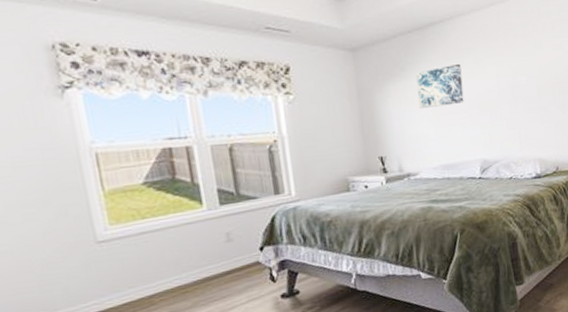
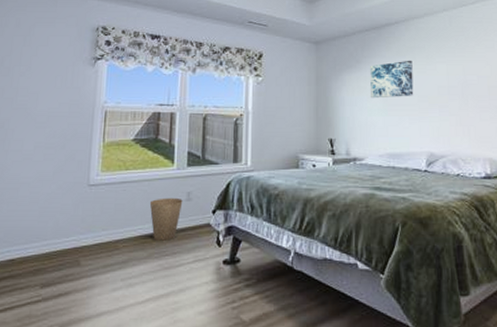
trash can: none [181,240,223,289] -> present [149,197,183,241]

